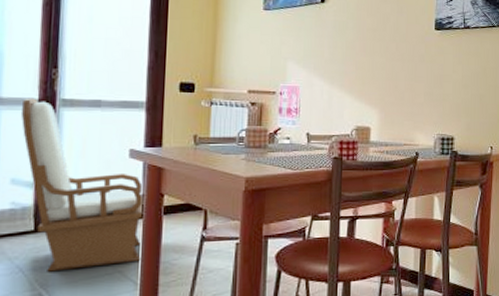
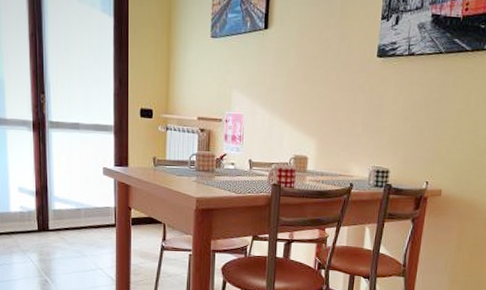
armchair: present [21,98,145,272] -> none [21,119,117,264]

